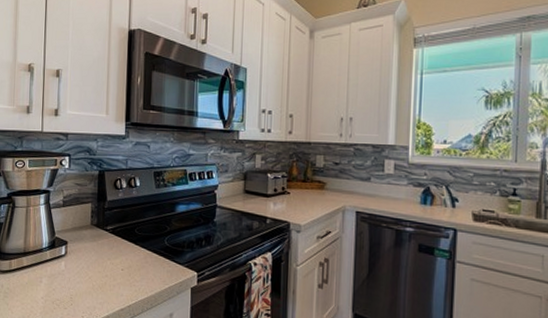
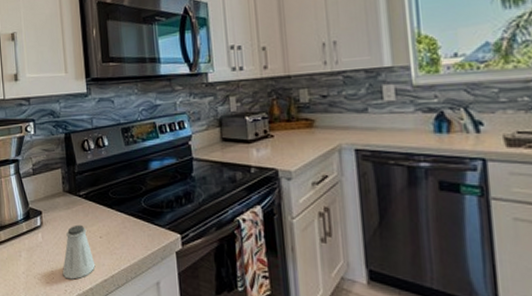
saltshaker: none [81,256,114,307] -> present [62,224,96,280]

